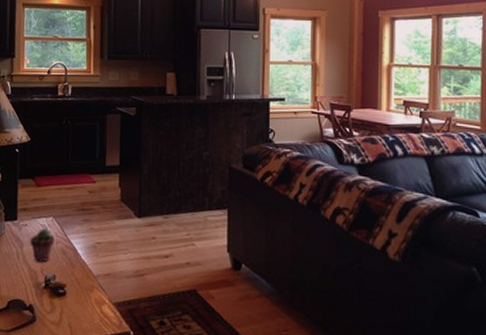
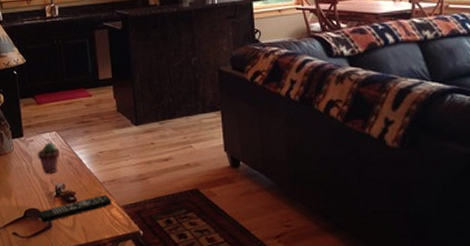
remote control: none [22,289,105,316] -> present [38,194,112,223]

